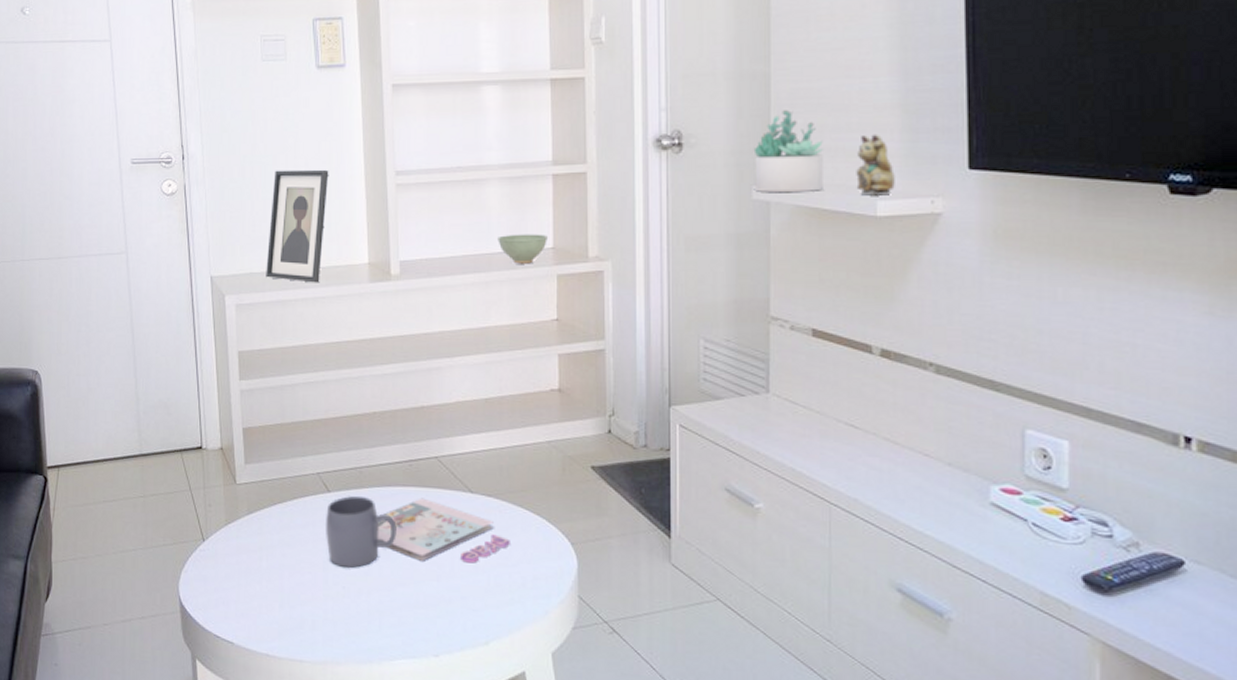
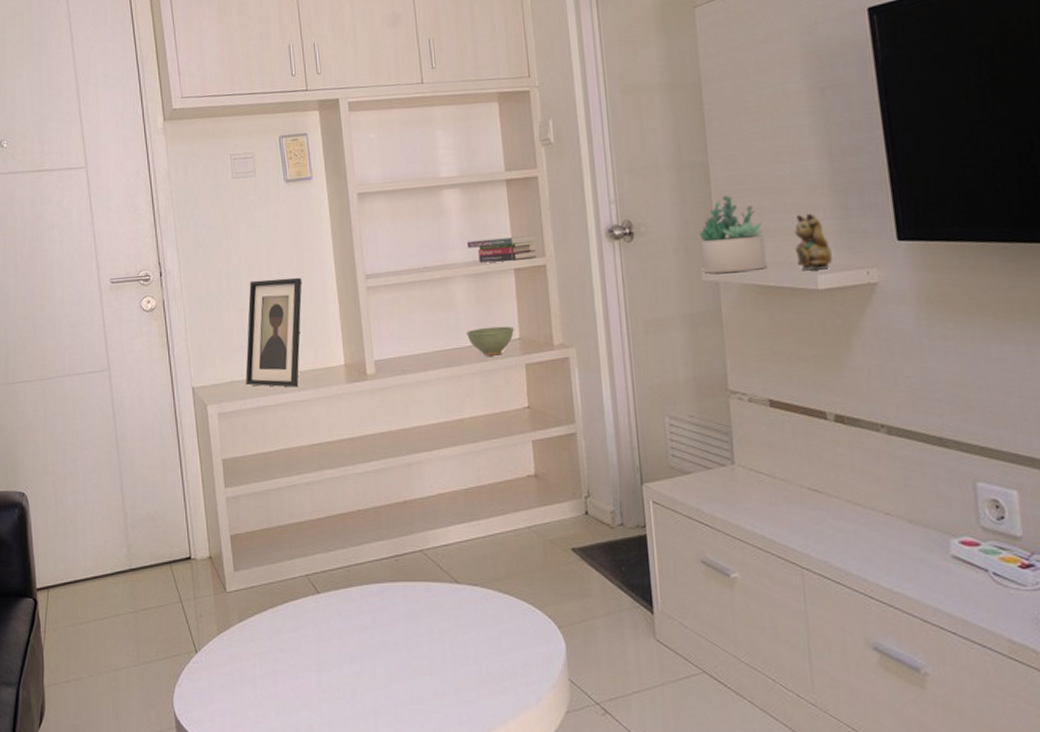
mug: present [325,495,397,569] -> none [316,594,387,670]
magazine: present [378,498,510,563] -> none [368,592,499,656]
books: none [504,139,578,166] -> present [466,234,536,263]

